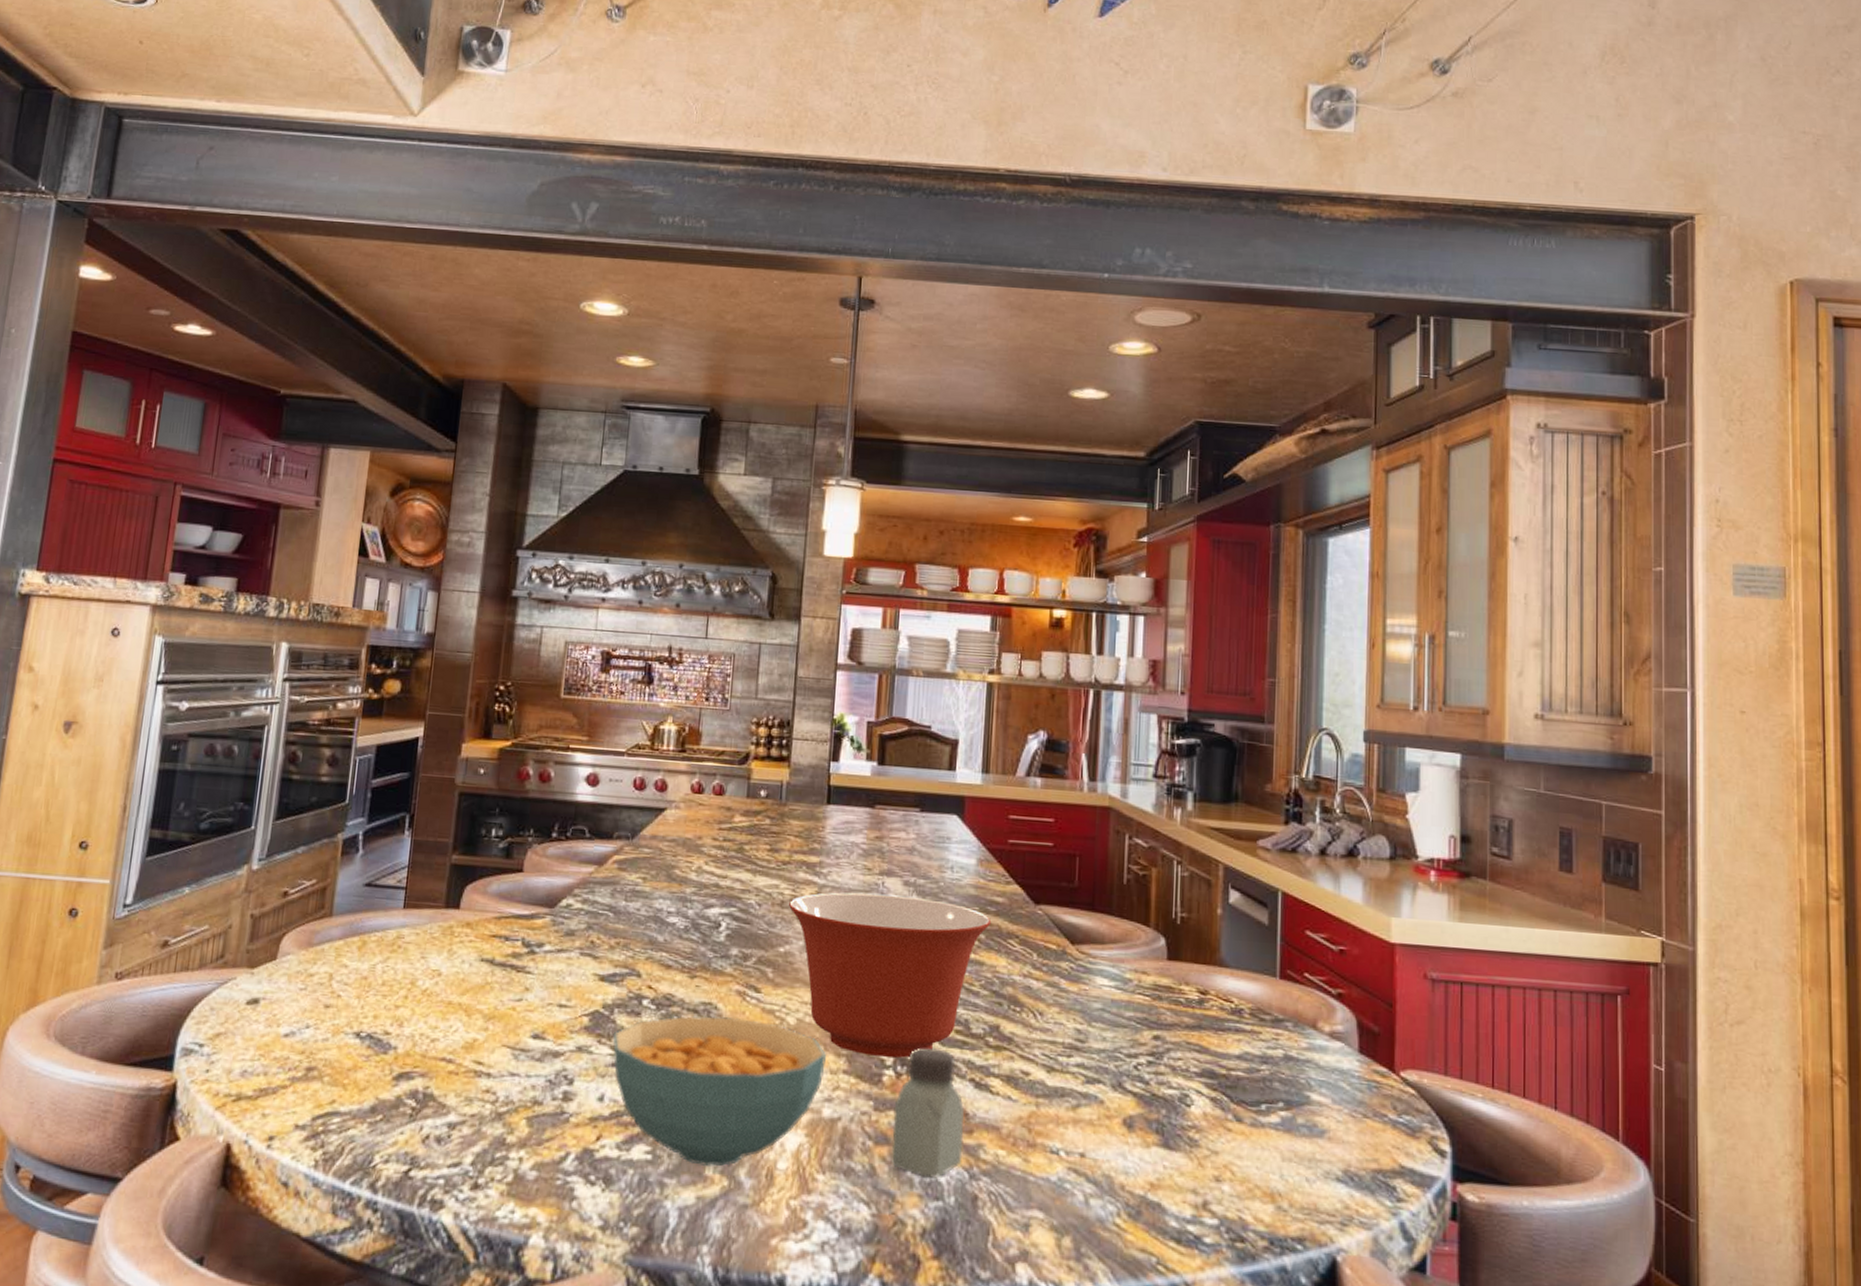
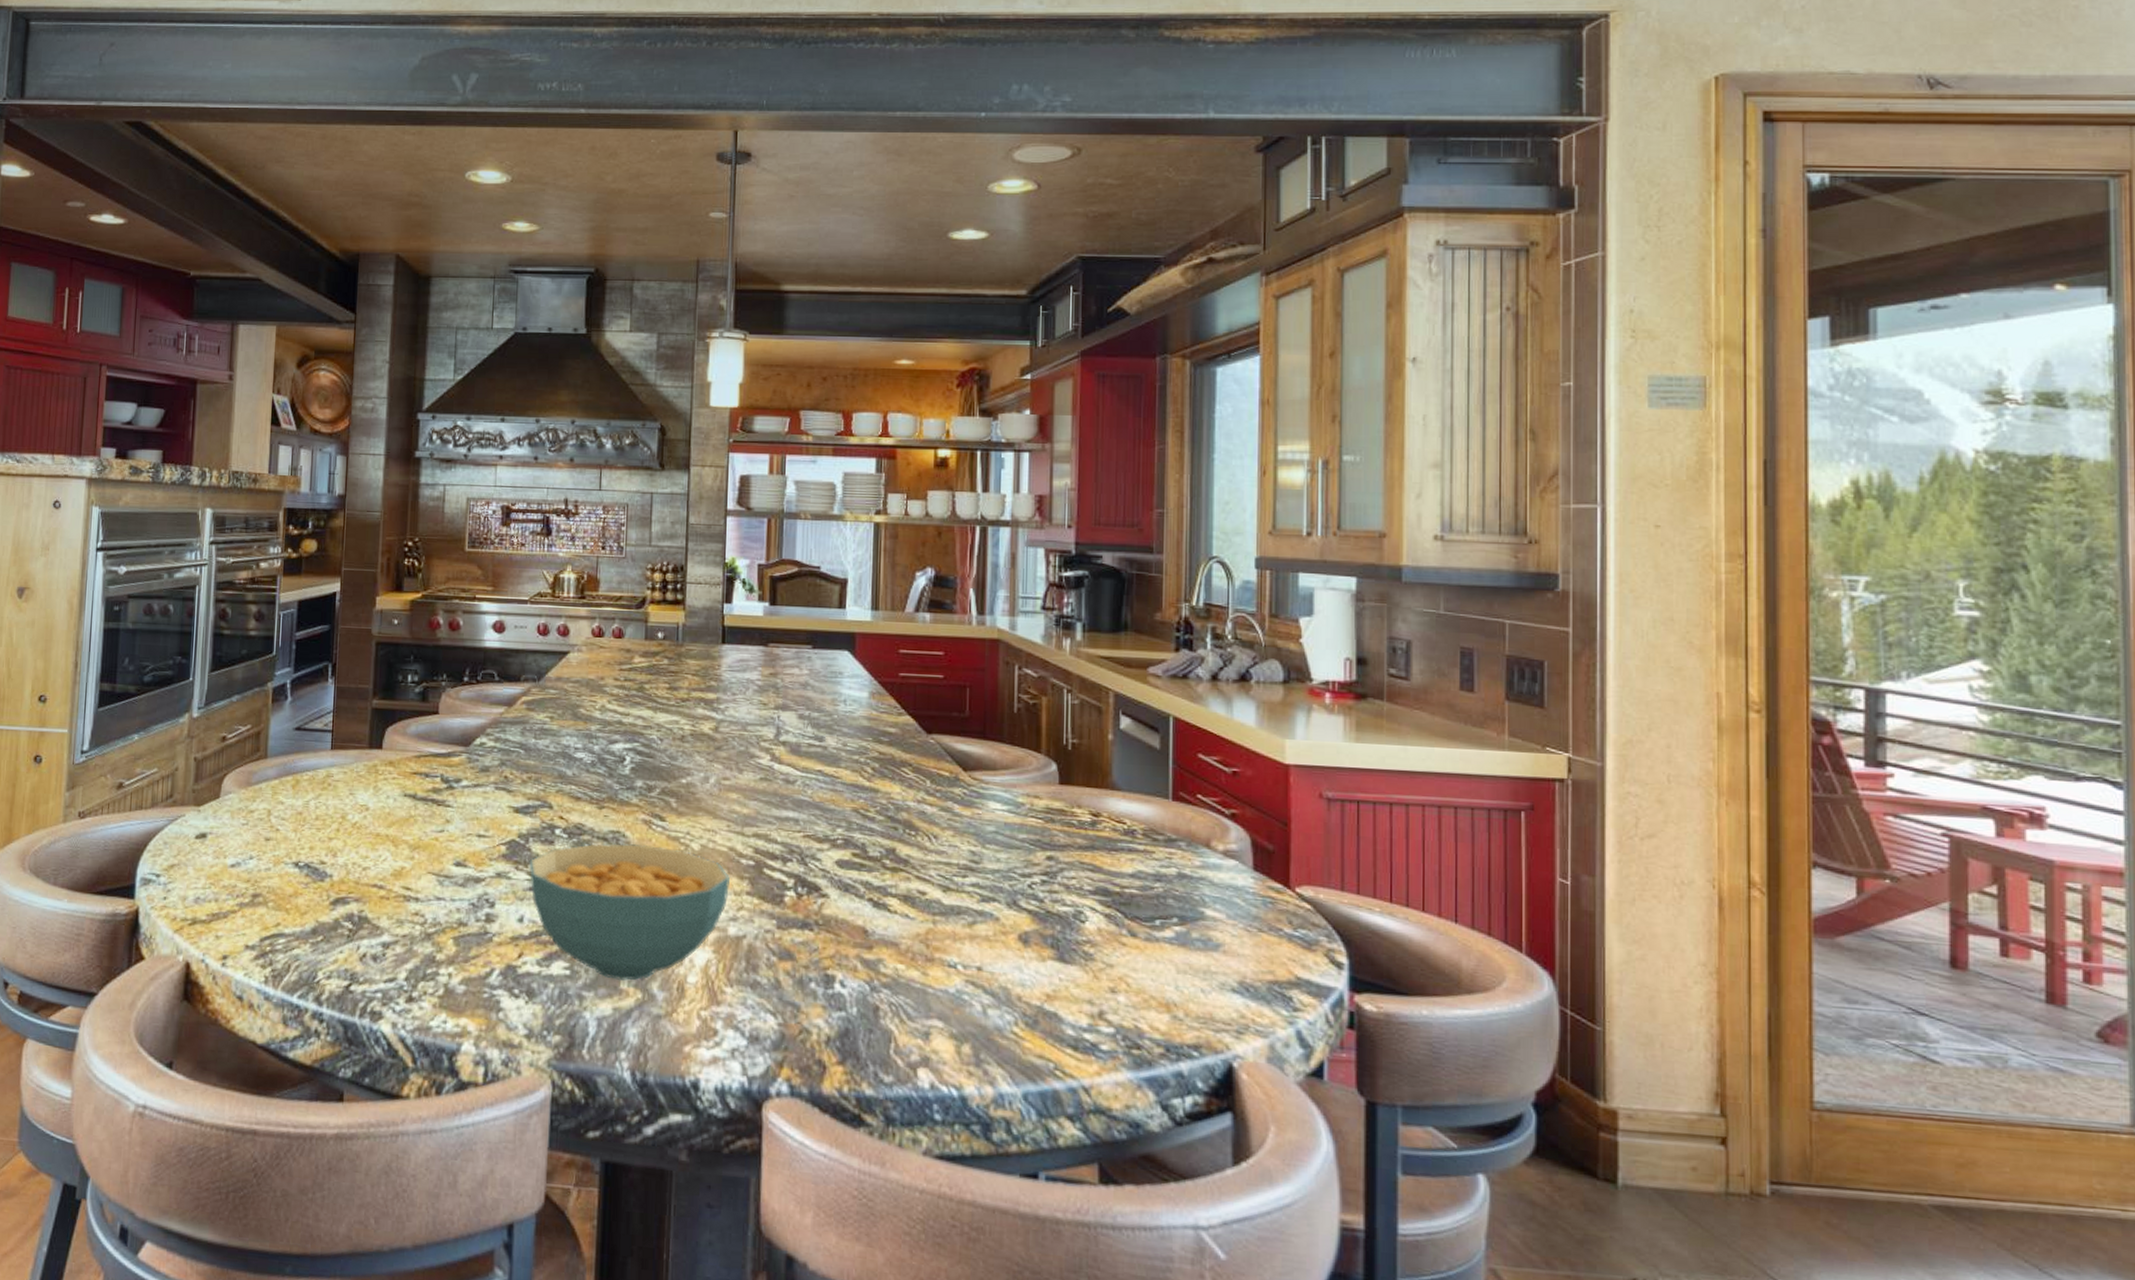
mixing bowl: present [789,892,992,1058] -> none [689,726,885,880]
saltshaker: present [890,1048,964,1178] -> none [794,870,863,991]

